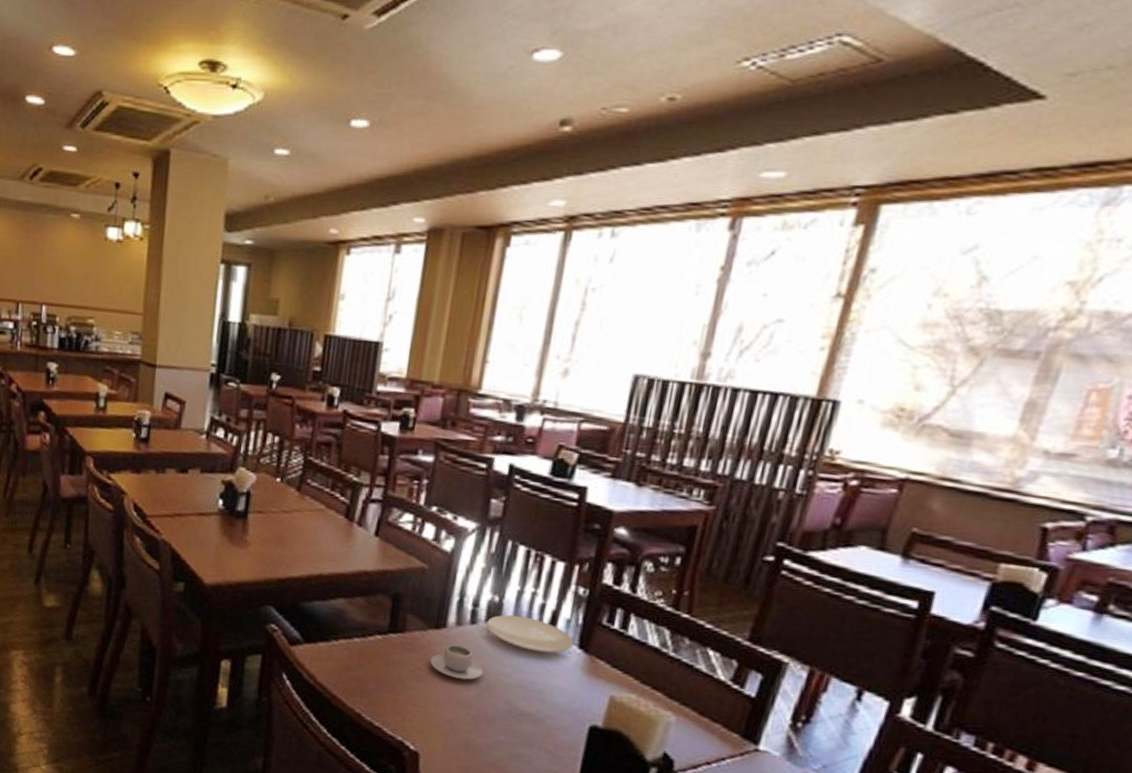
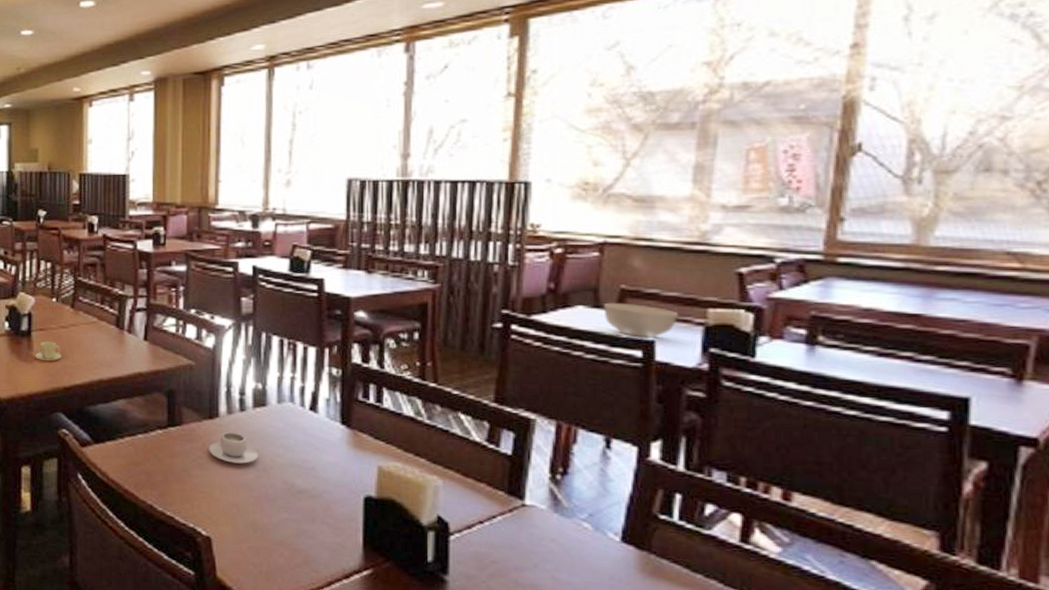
cup and saucer: none [249,525,280,548] -> present [34,341,62,361]
plate: present [486,614,574,654] -> none [254,399,336,432]
bowl: none [887,545,968,590] -> present [603,302,679,338]

